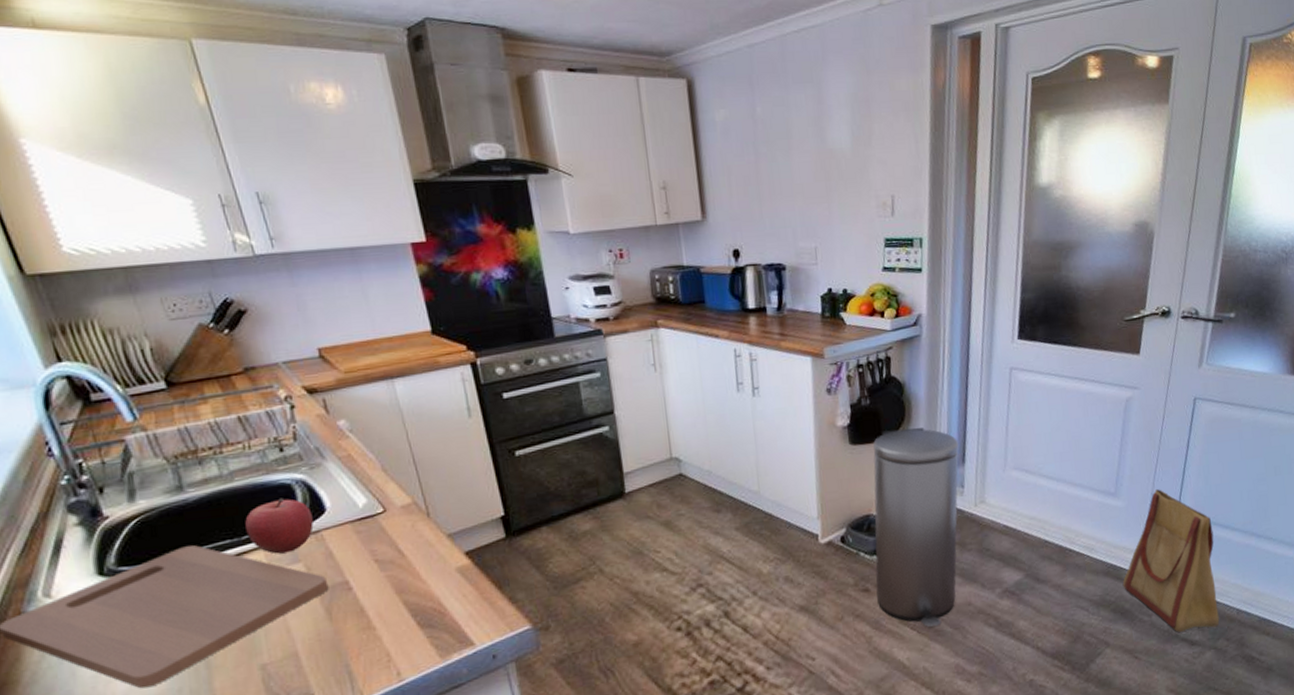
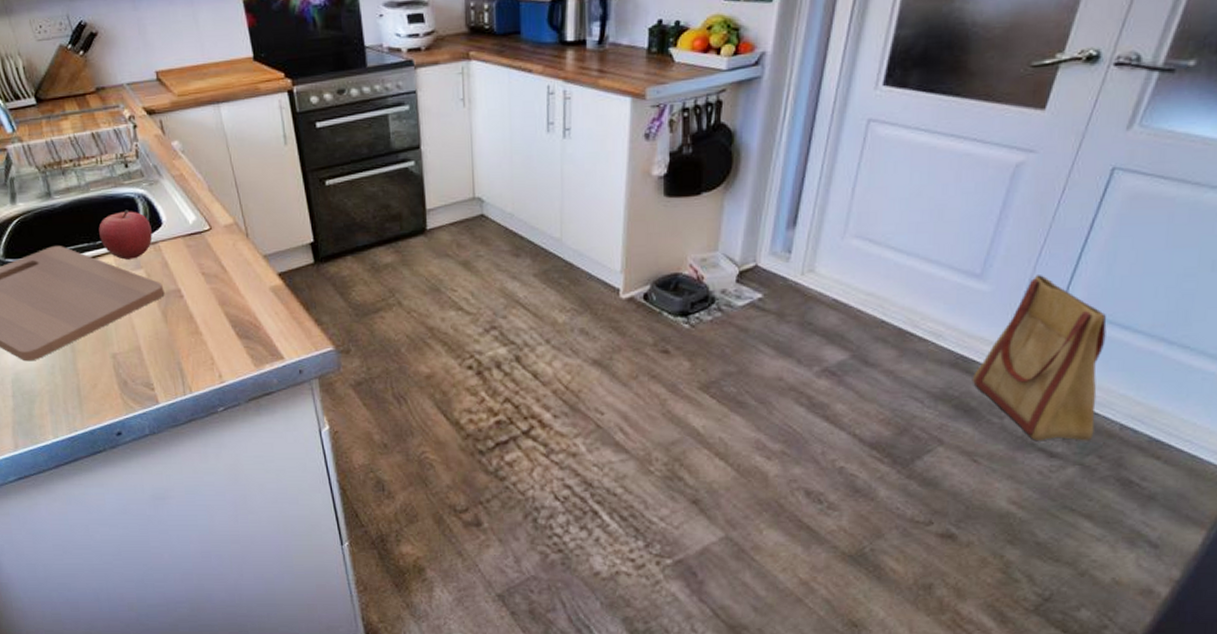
pedal bin: present [873,427,959,628] -> none [677,182,791,398]

